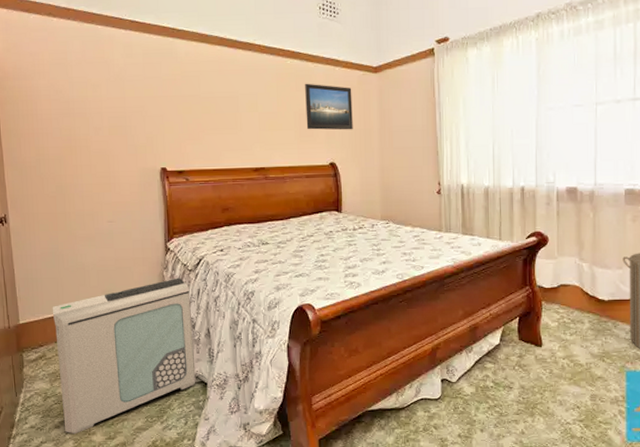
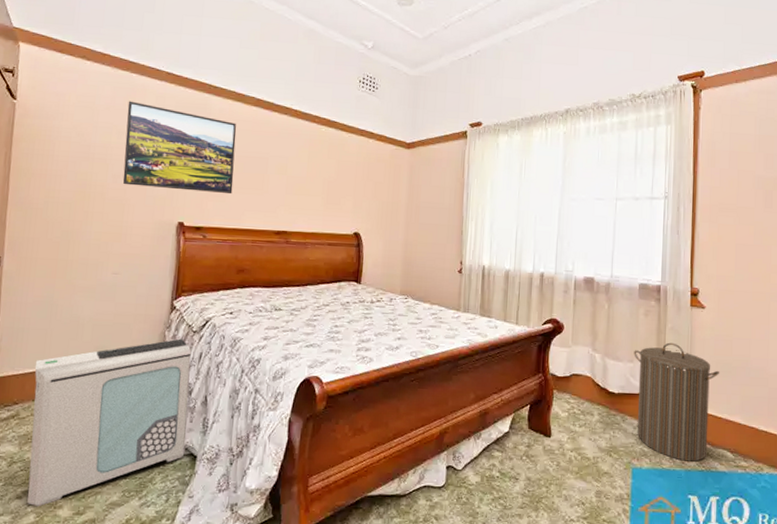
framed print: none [97,53,208,137] -> present [122,101,237,195]
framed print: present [305,83,353,130] -> none [334,151,384,202]

